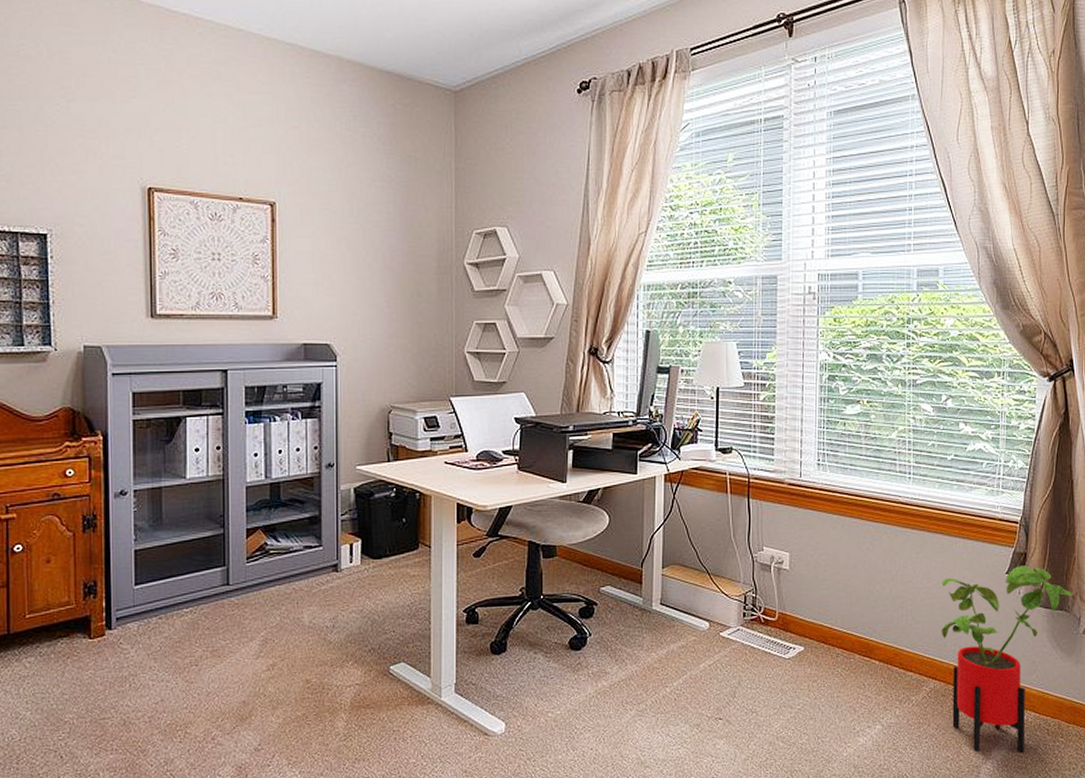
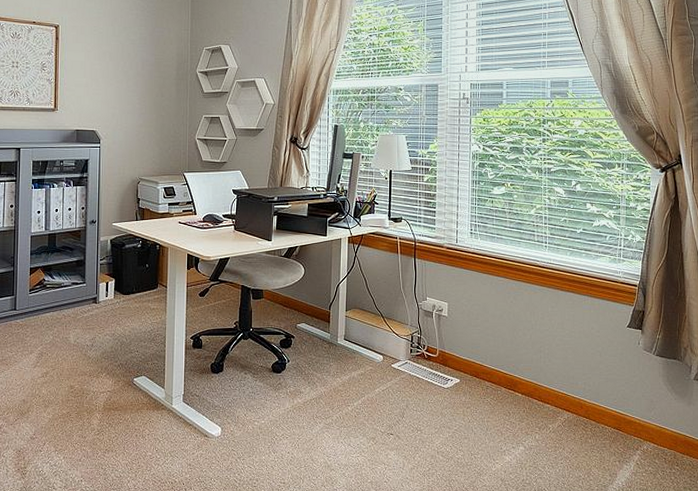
house plant: present [941,566,1074,752] -> none [573,321,685,476]

